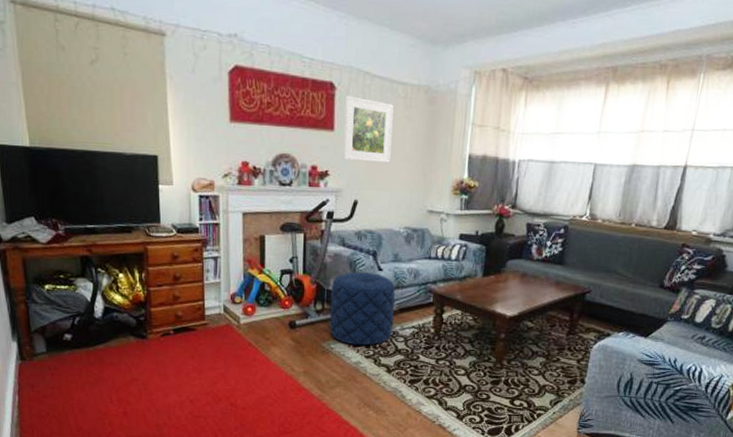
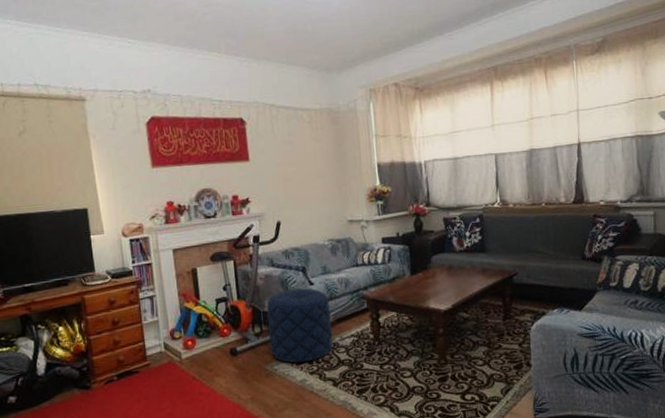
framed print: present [343,95,394,163] -> none [256,127,306,186]

